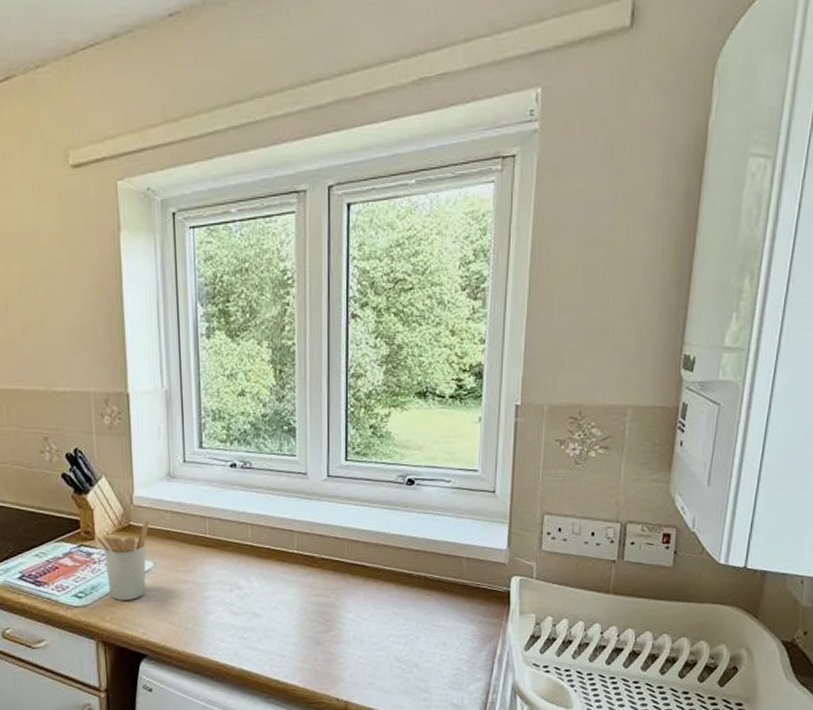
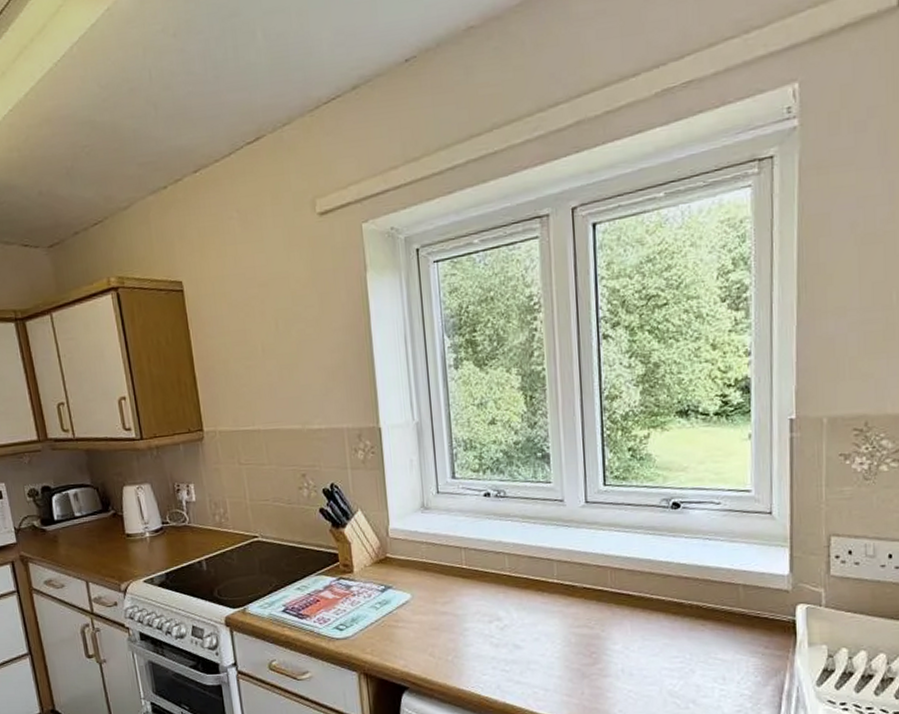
utensil holder: present [93,521,150,601] -> none [352,553,406,633]

